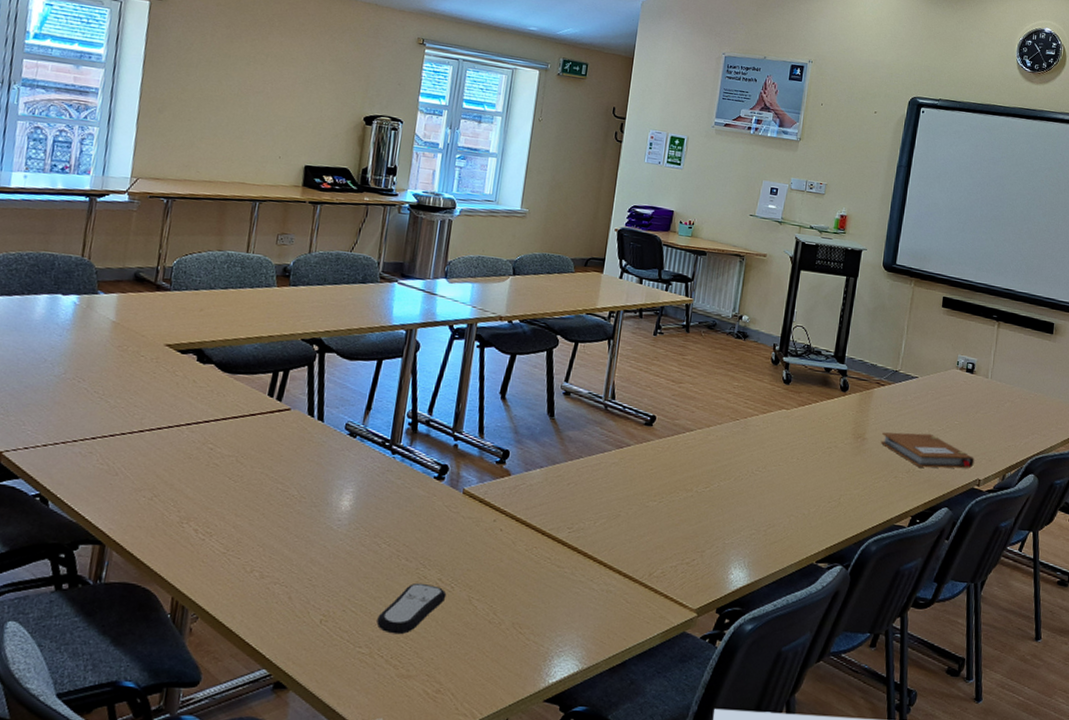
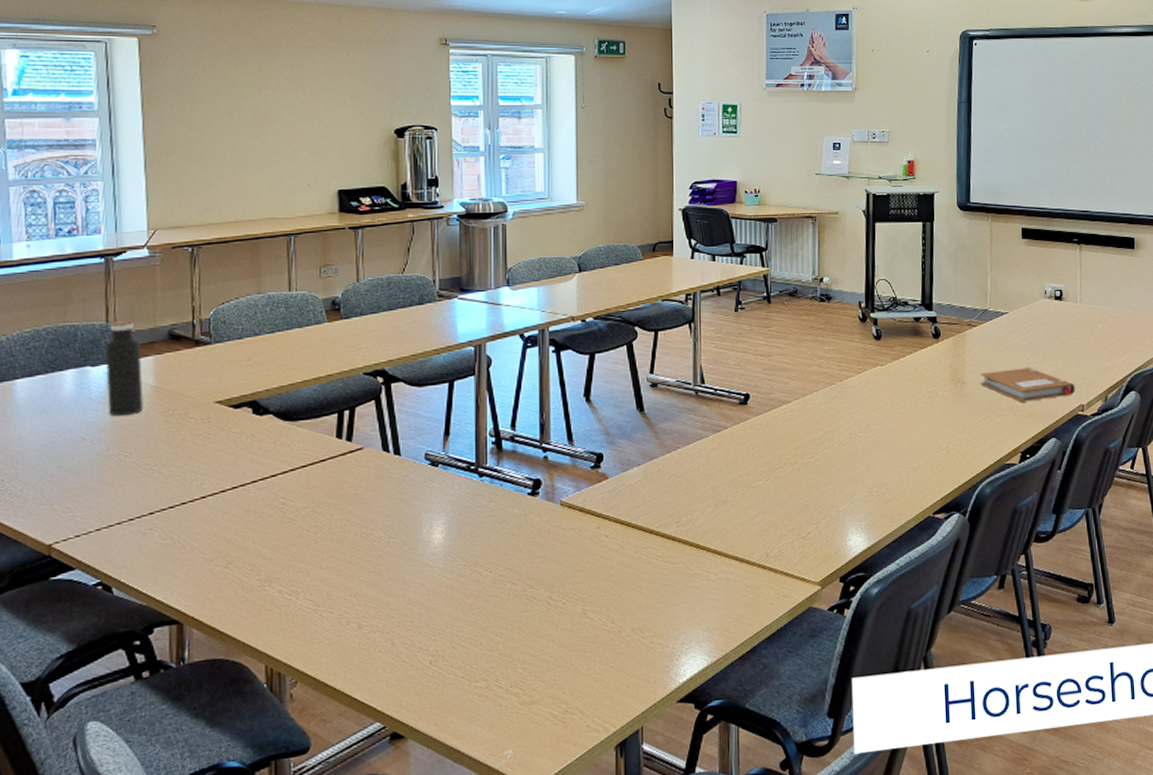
water bottle: none [70,256,108,345] -> present [105,319,143,417]
remote control: present [376,582,447,635] -> none [490,604,559,662]

